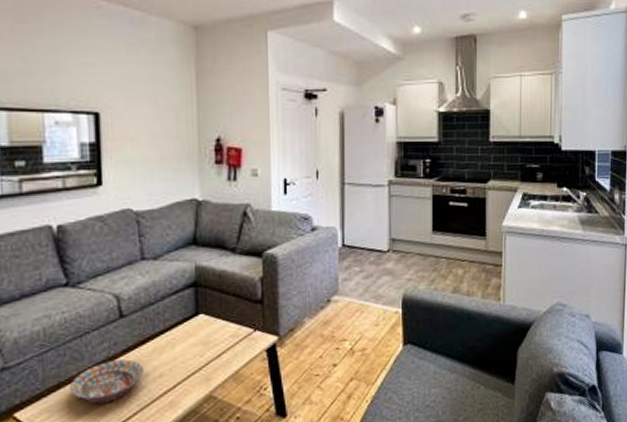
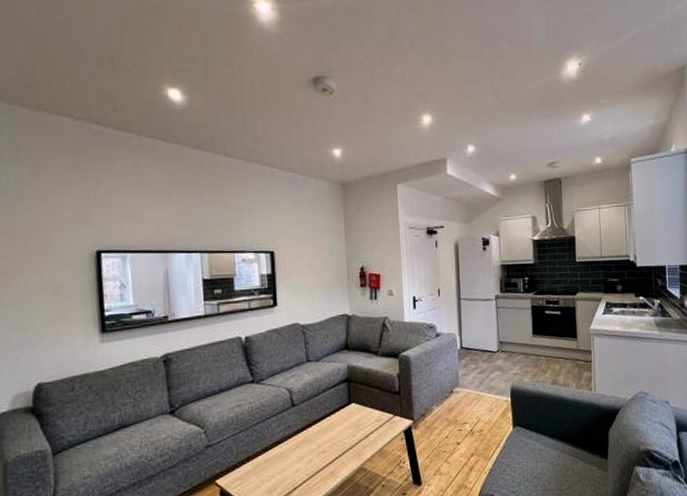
decorative bowl: present [70,359,143,404] -> none [256,439,310,474]

